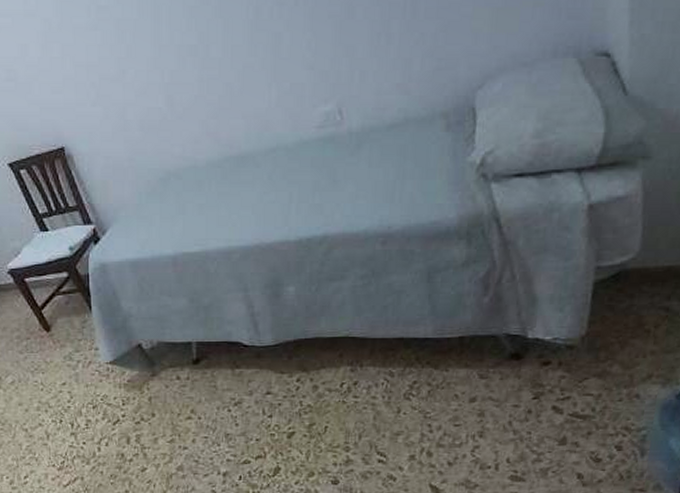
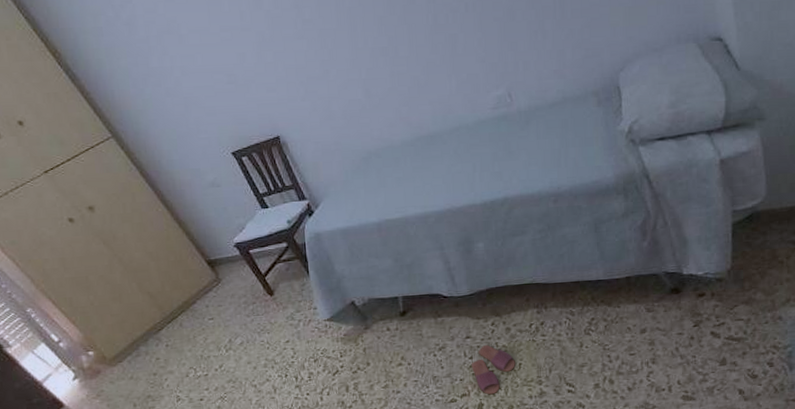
slippers: none [271,402,321,459] -> present [472,344,515,395]

